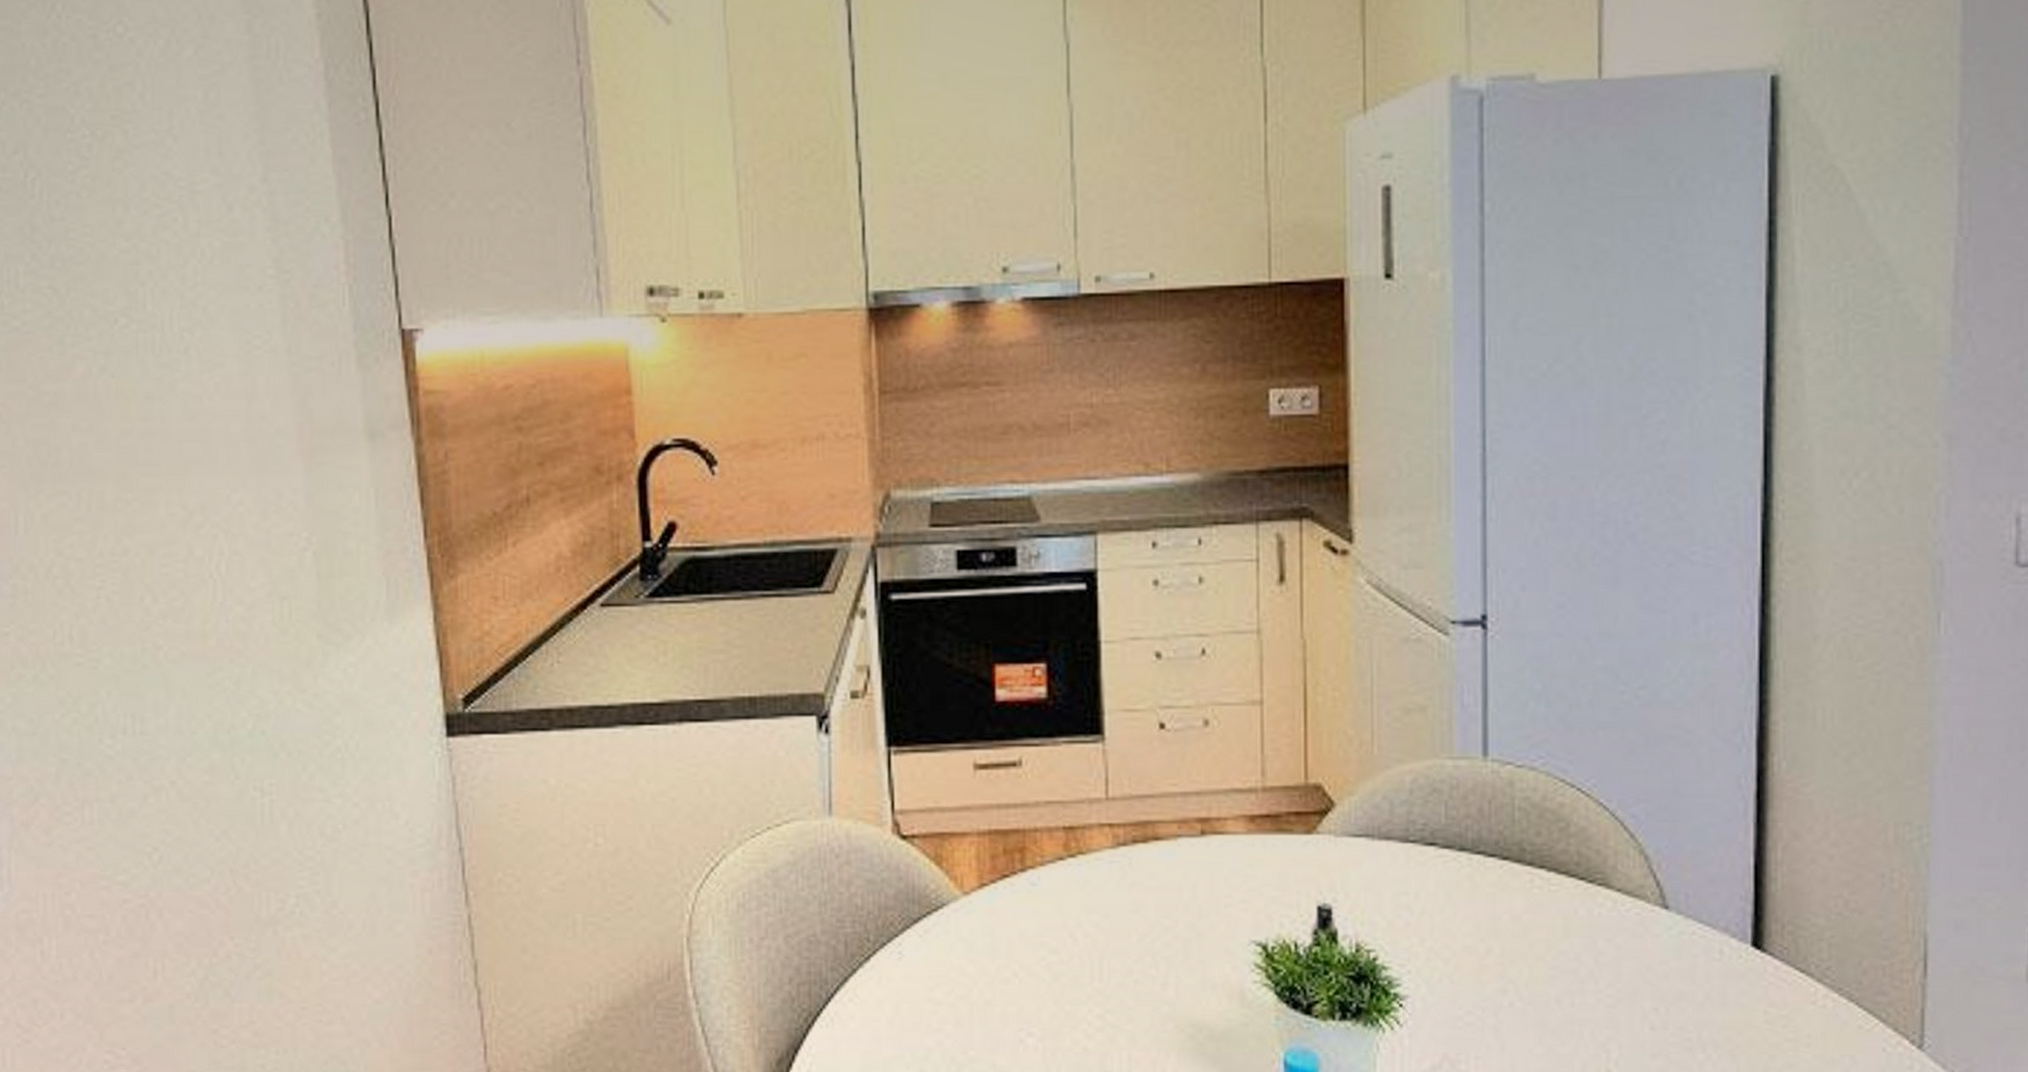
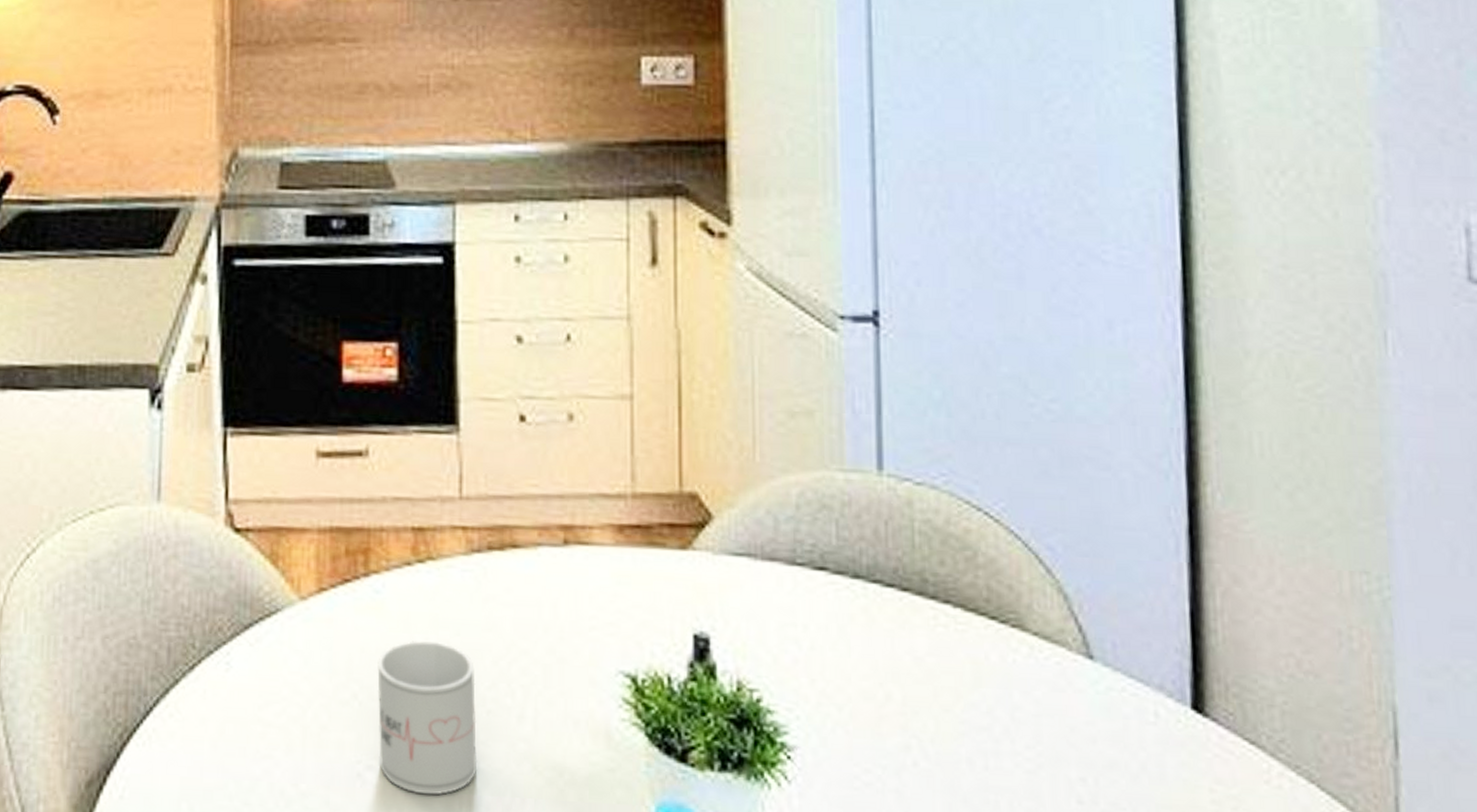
mug: none [1035,924,1127,1054] -> present [377,640,478,795]

